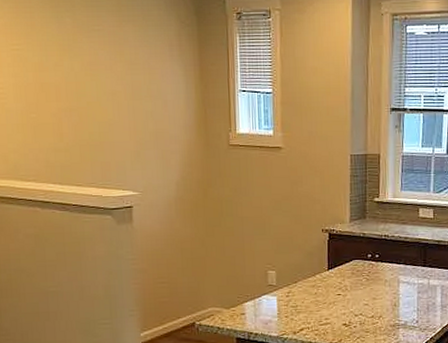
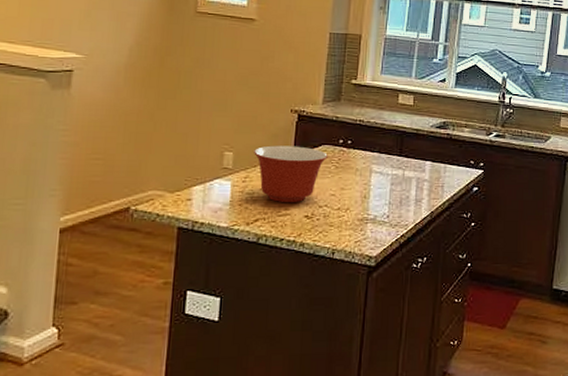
mixing bowl: none [293,262,359,313] -> present [254,145,328,202]

